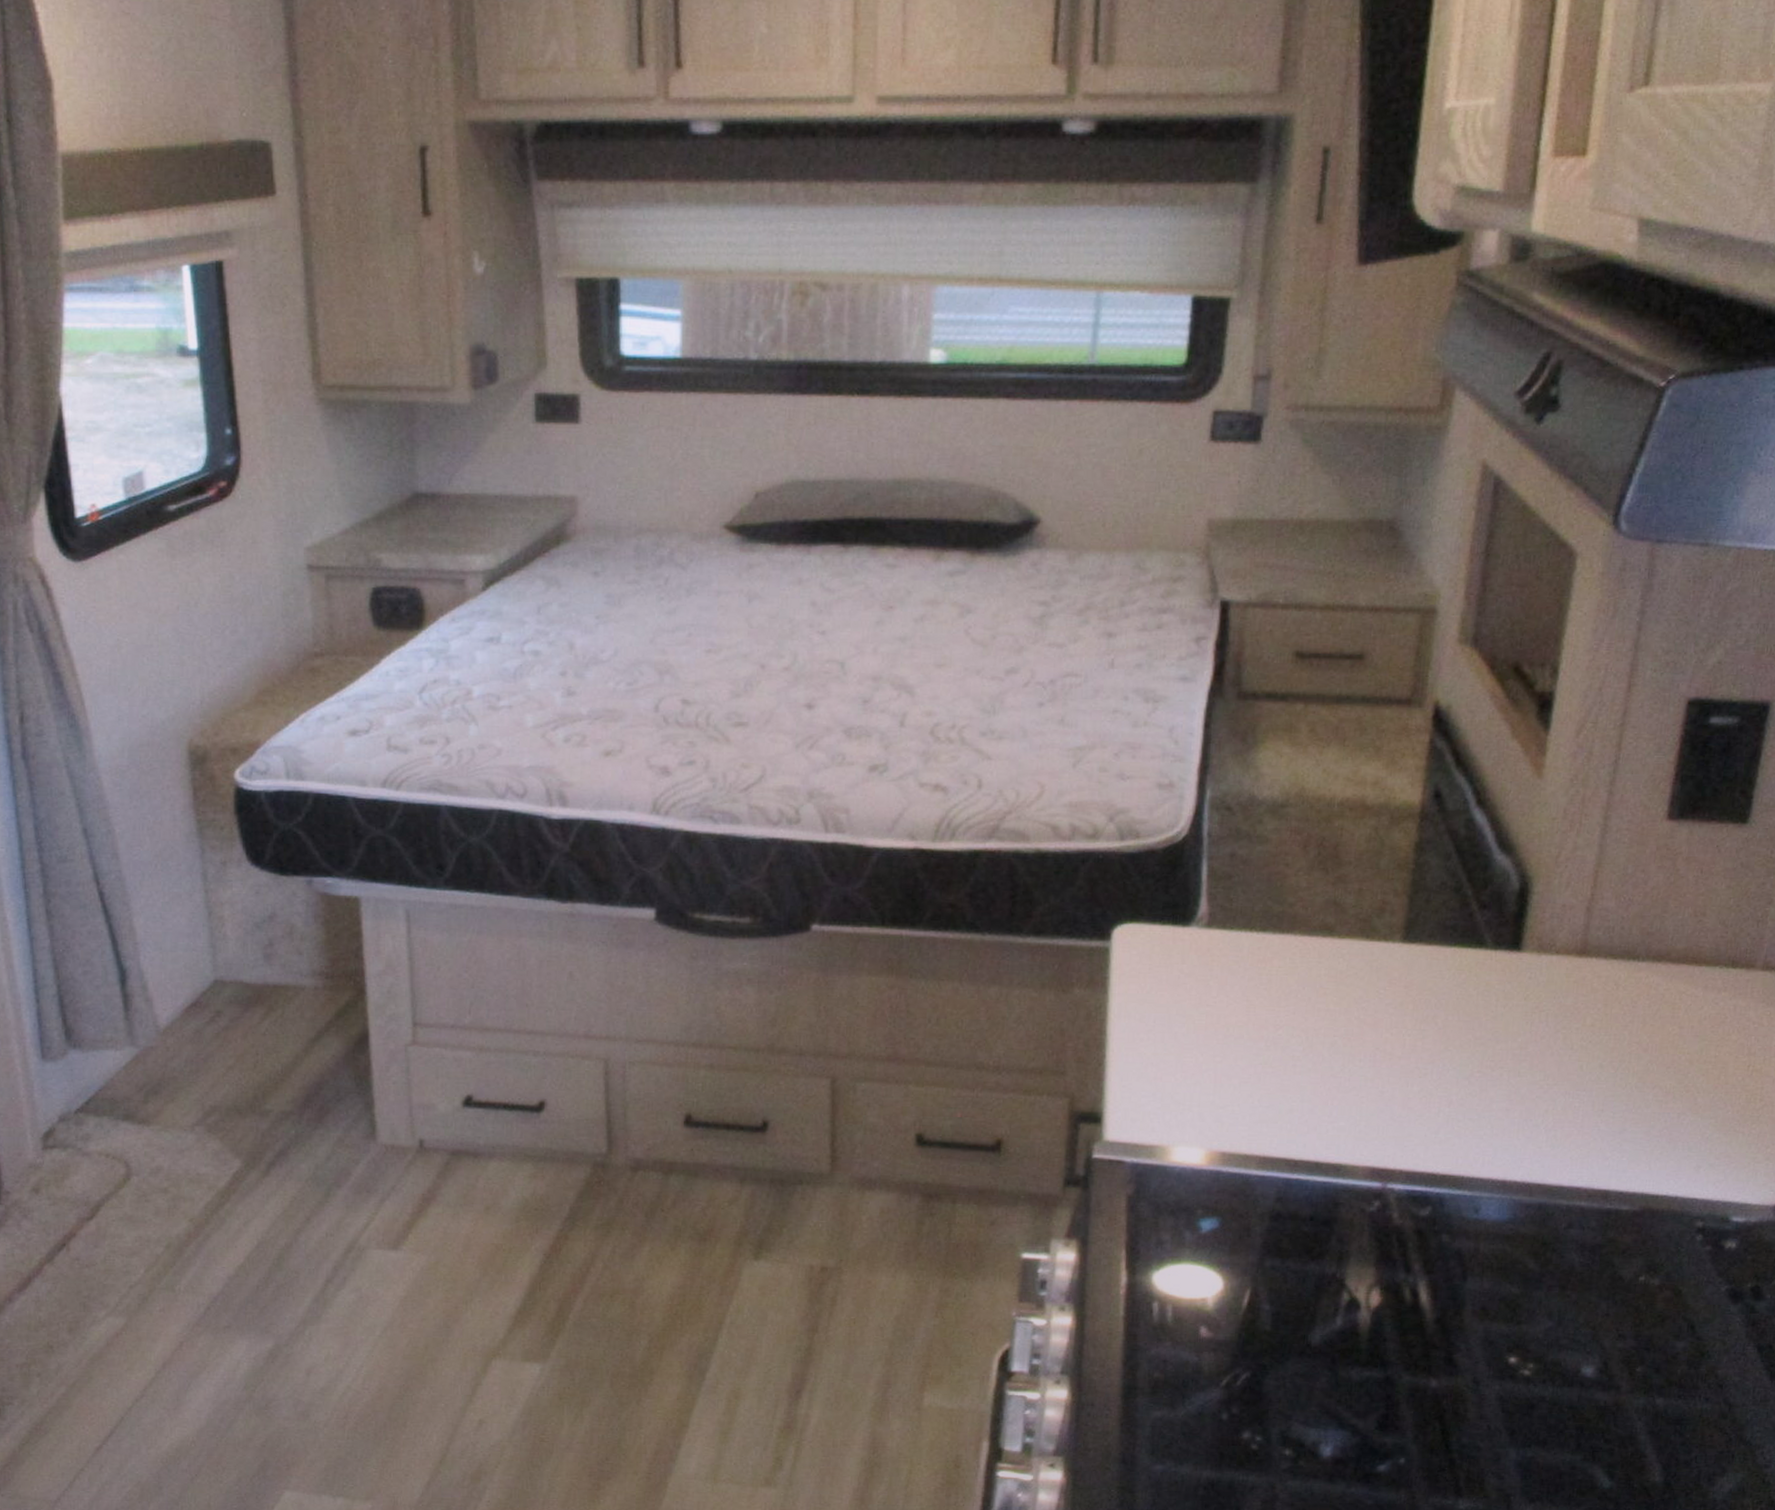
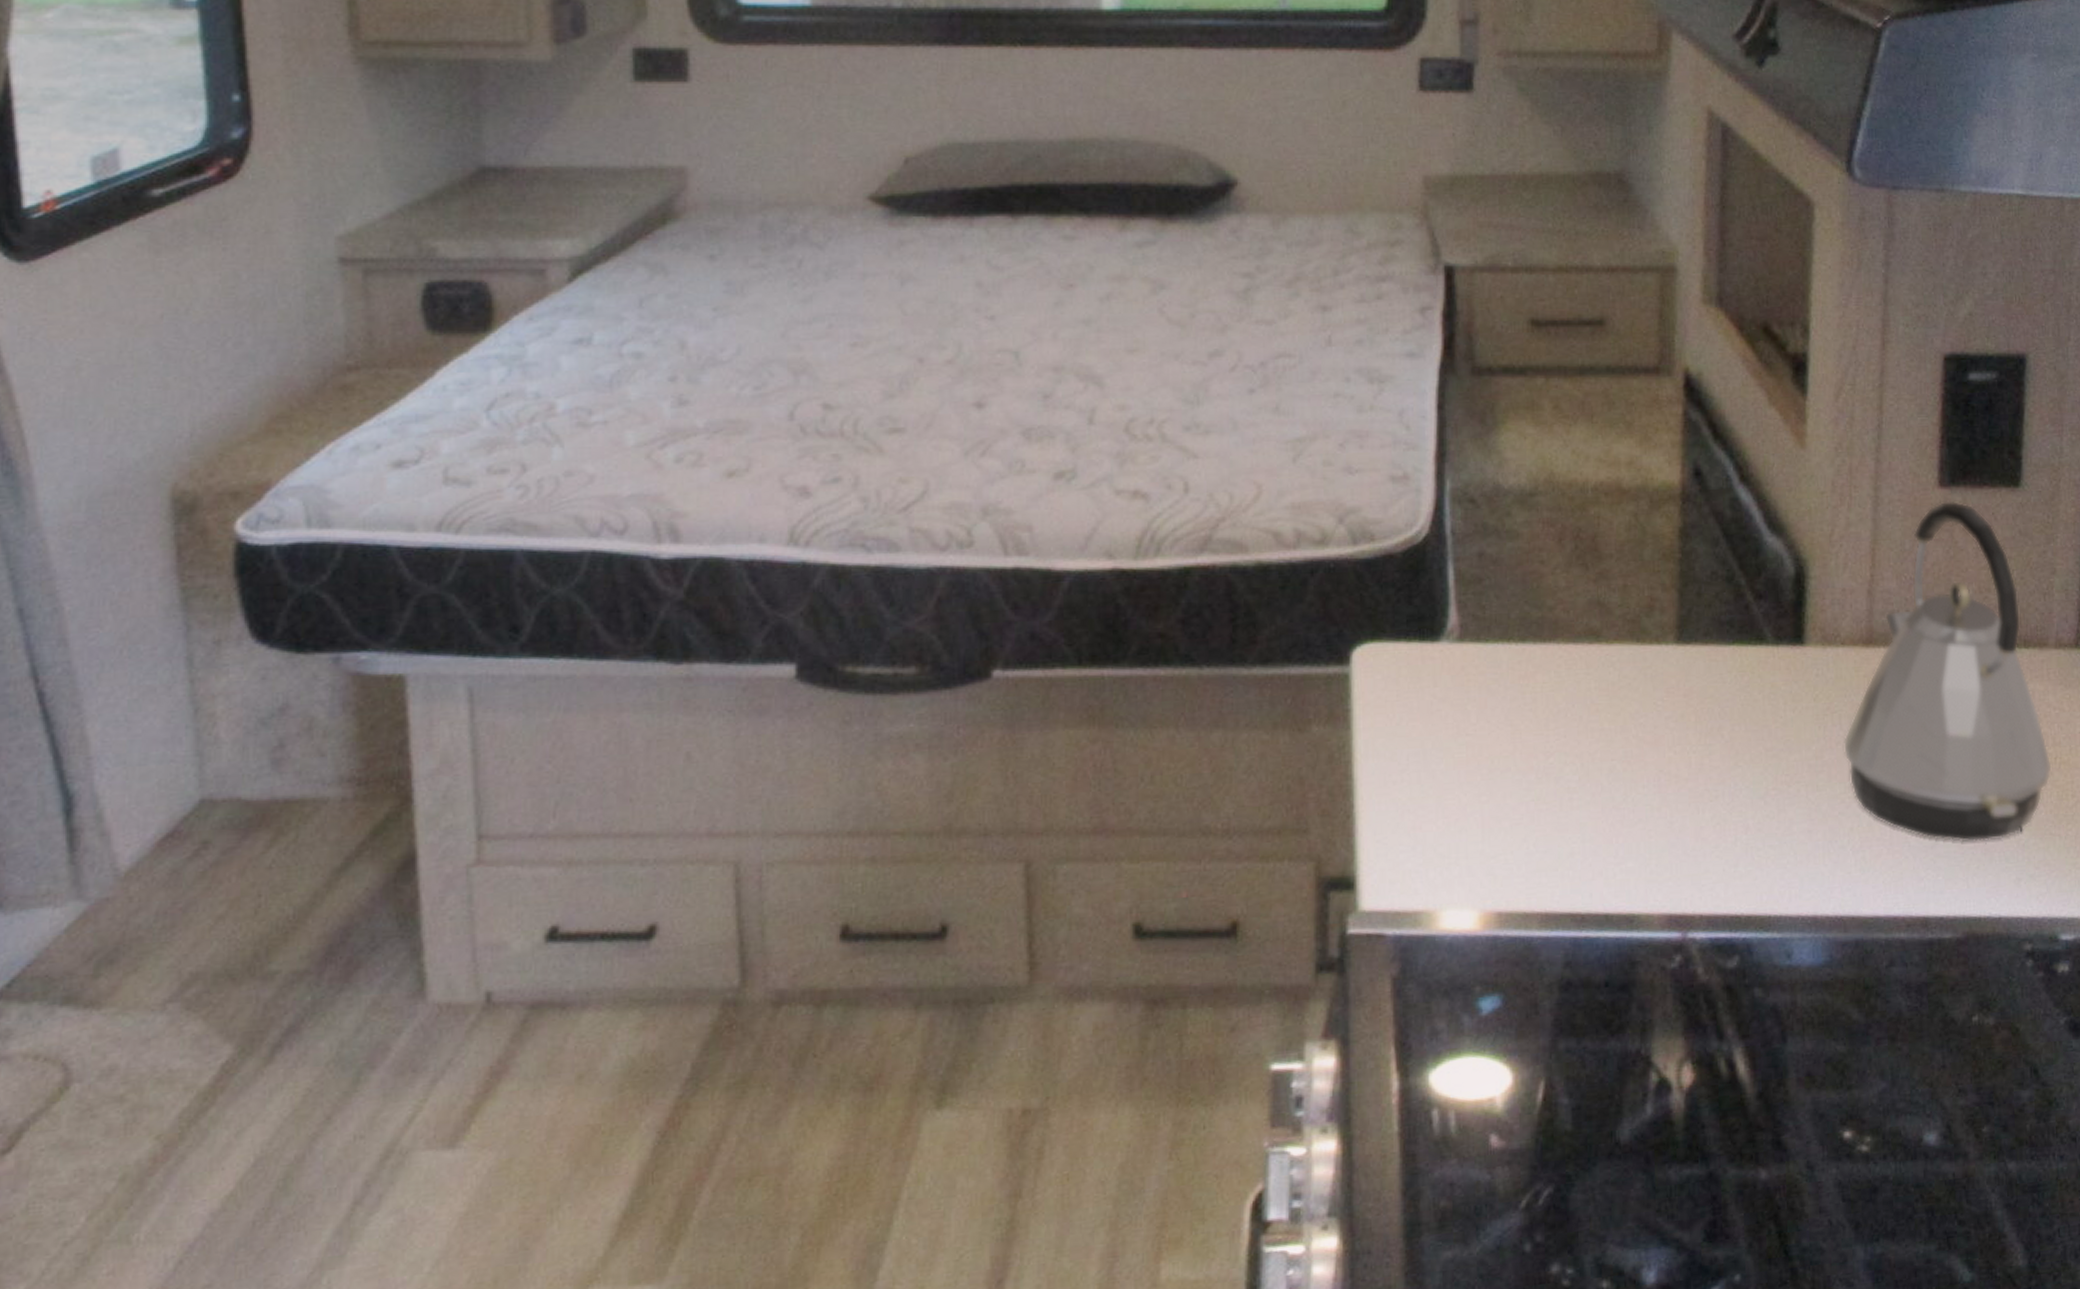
kettle: none [1547,832,1745,1131] -> present [1844,500,2052,841]

